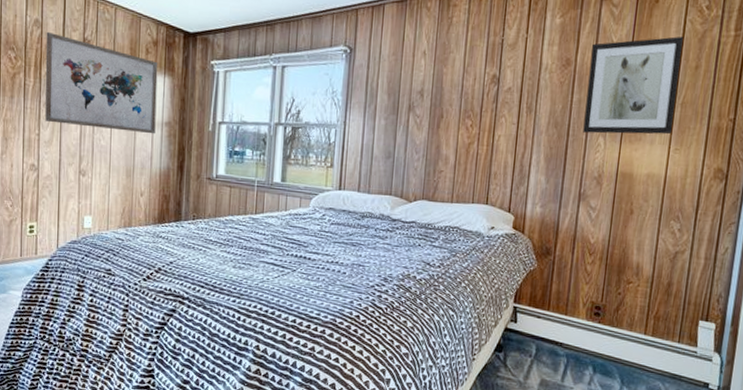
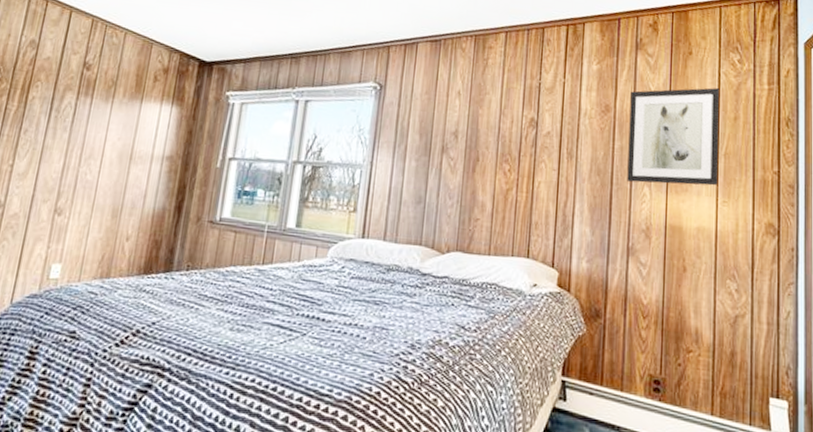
wall art: present [45,31,158,134] -> none [23,53,166,170]

